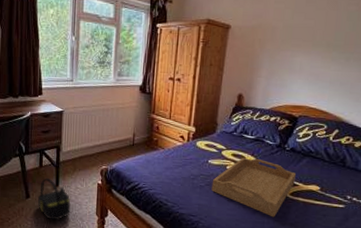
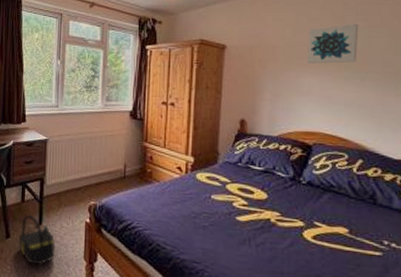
serving tray: present [211,157,296,218] -> none [217,192,316,267]
wall art: none [302,7,350,45] -> present [307,23,359,64]

